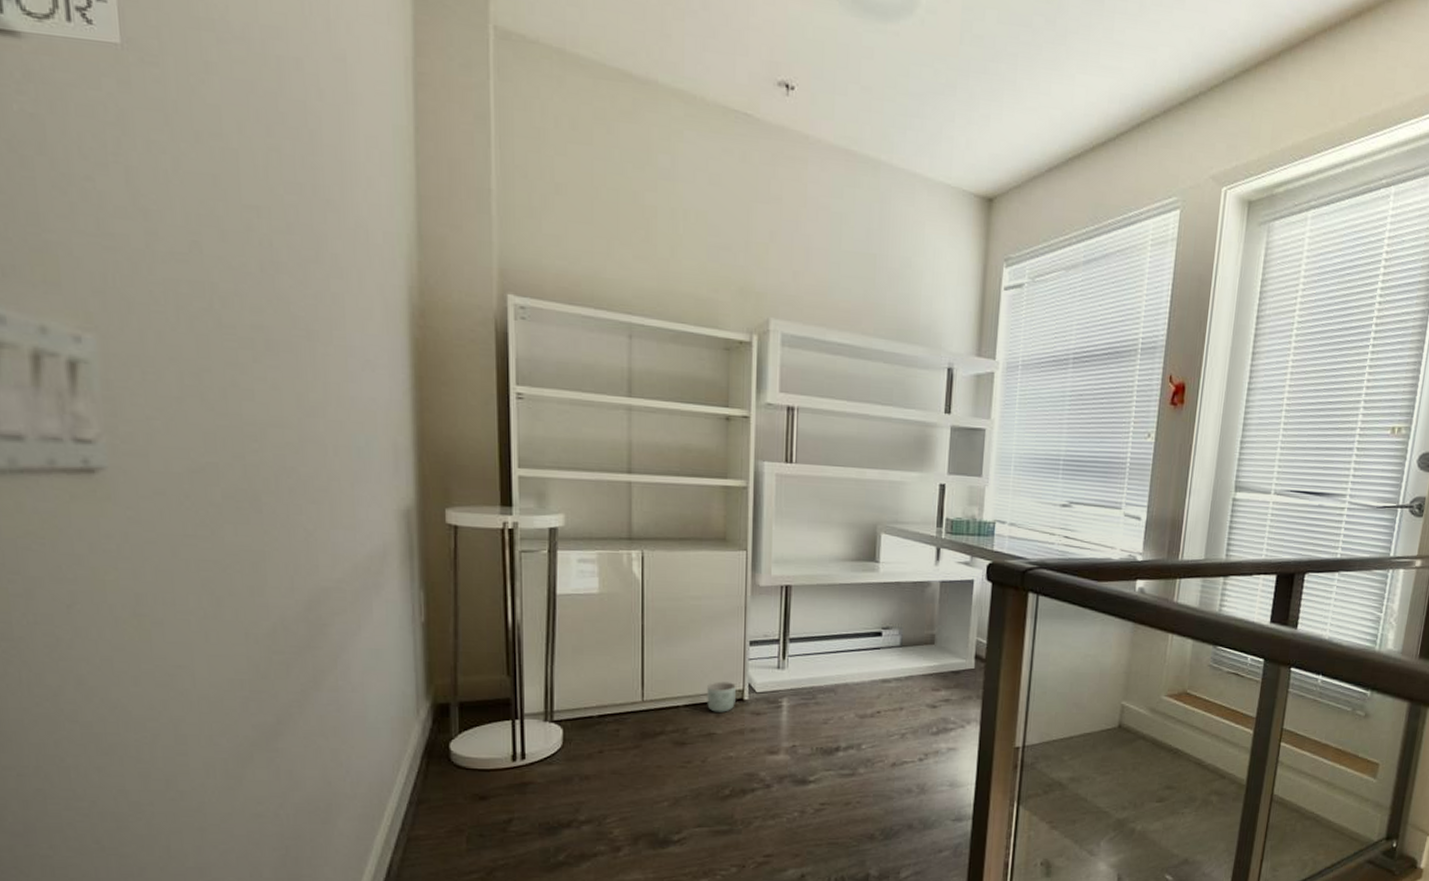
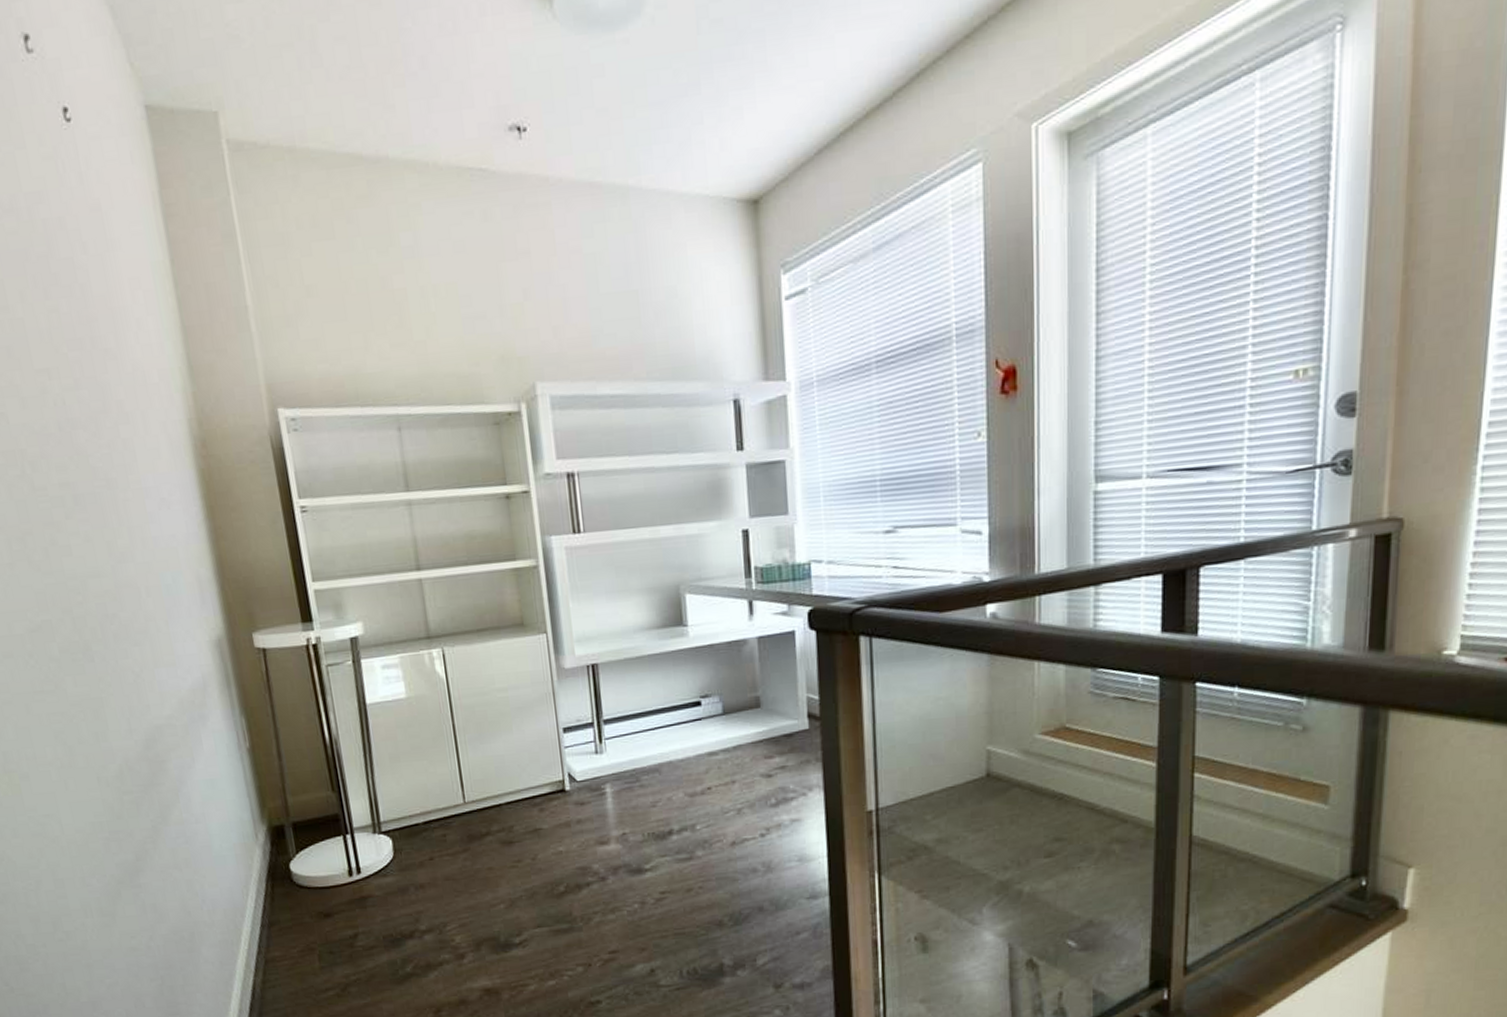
planter: present [707,681,736,712] -> none [526,773,557,807]

